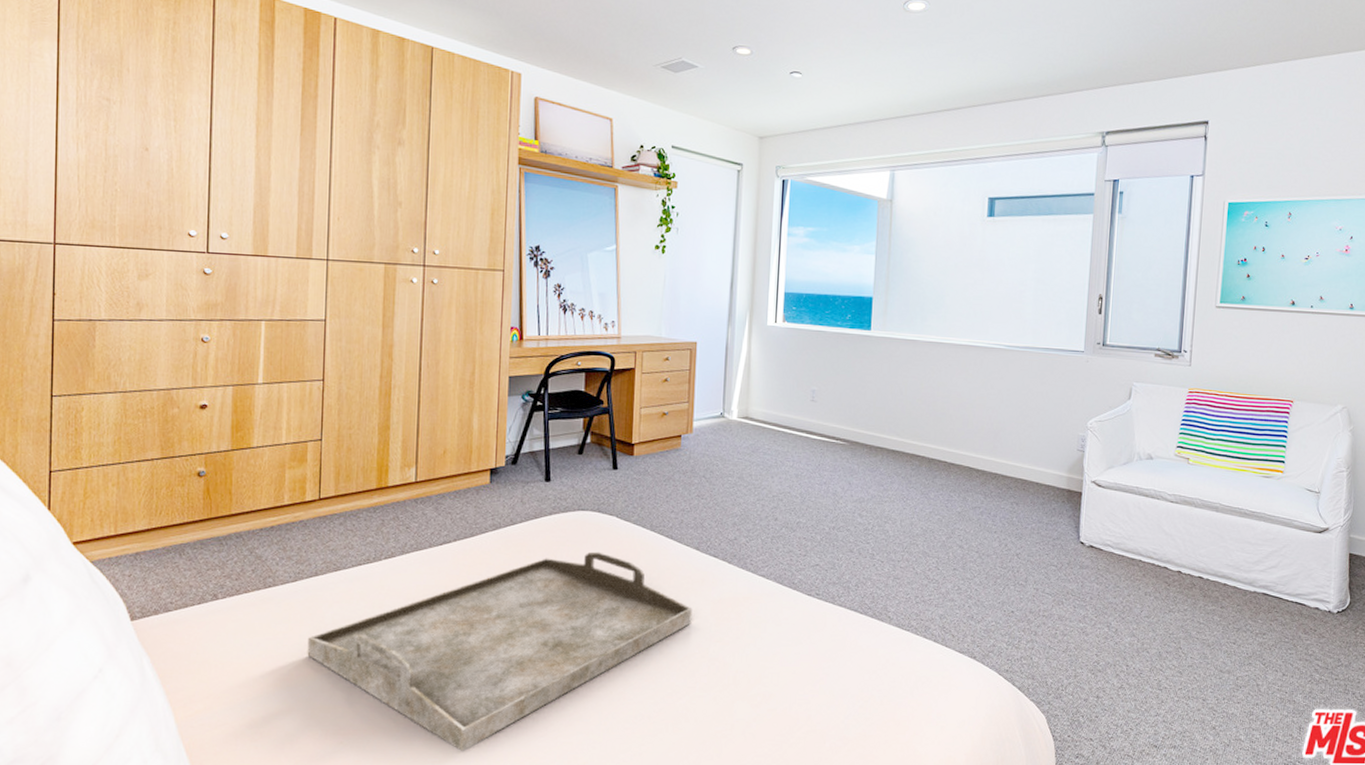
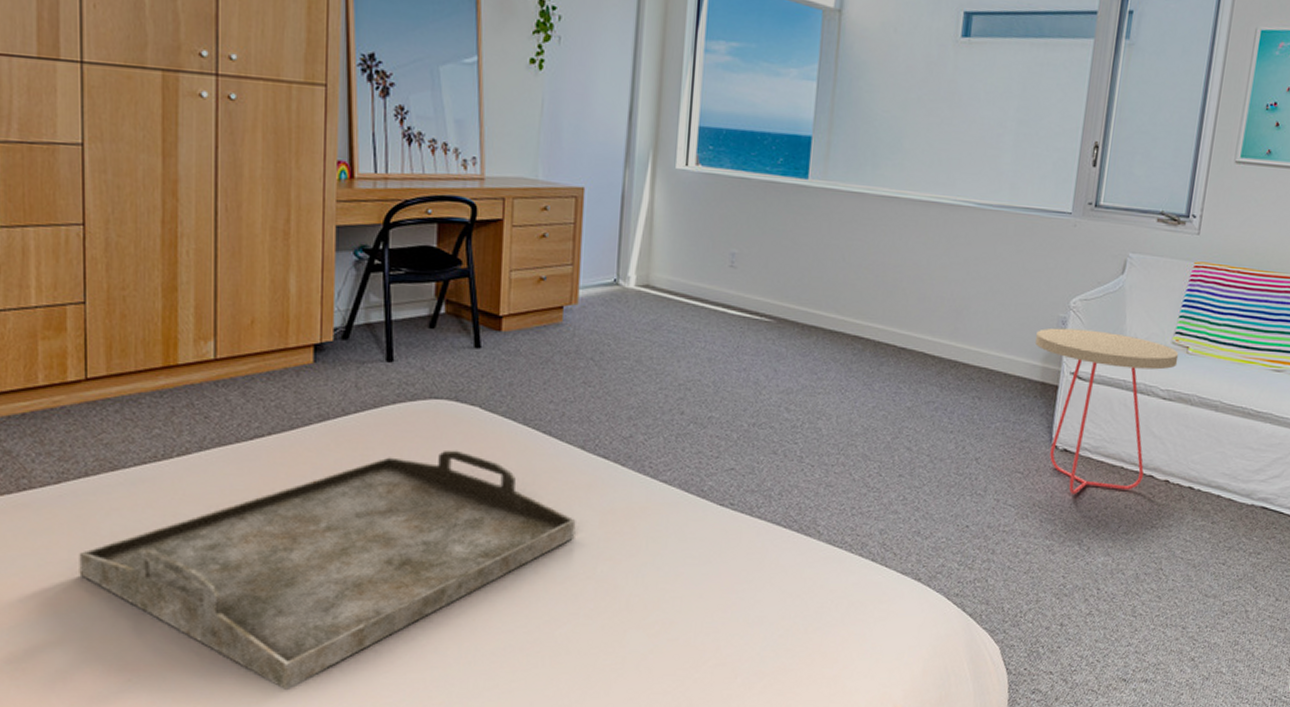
side table: none [1061,444,1181,585] -> present [1035,327,1179,495]

